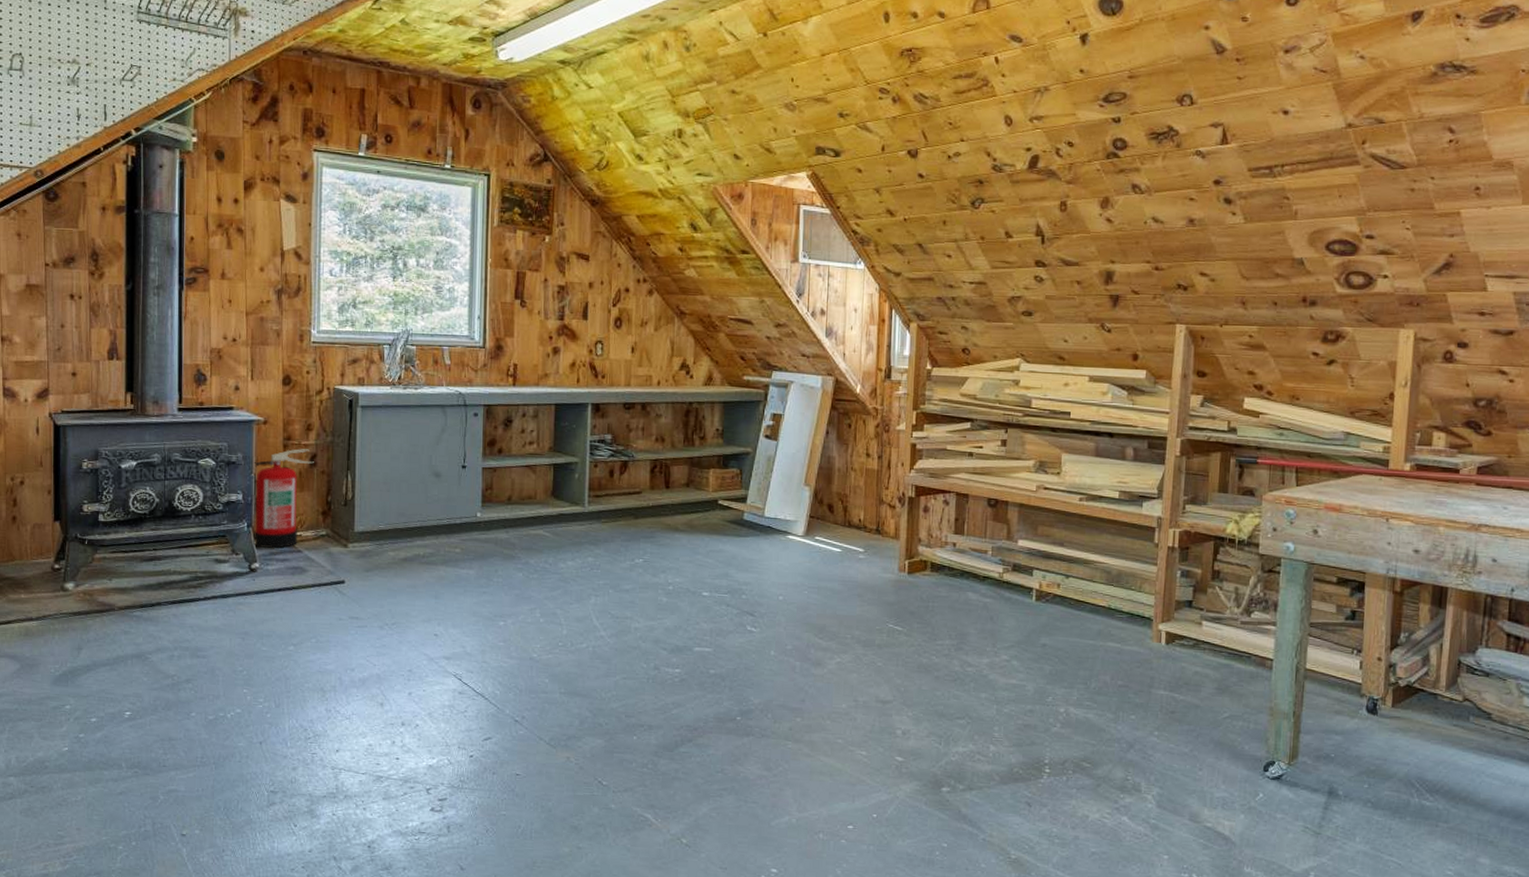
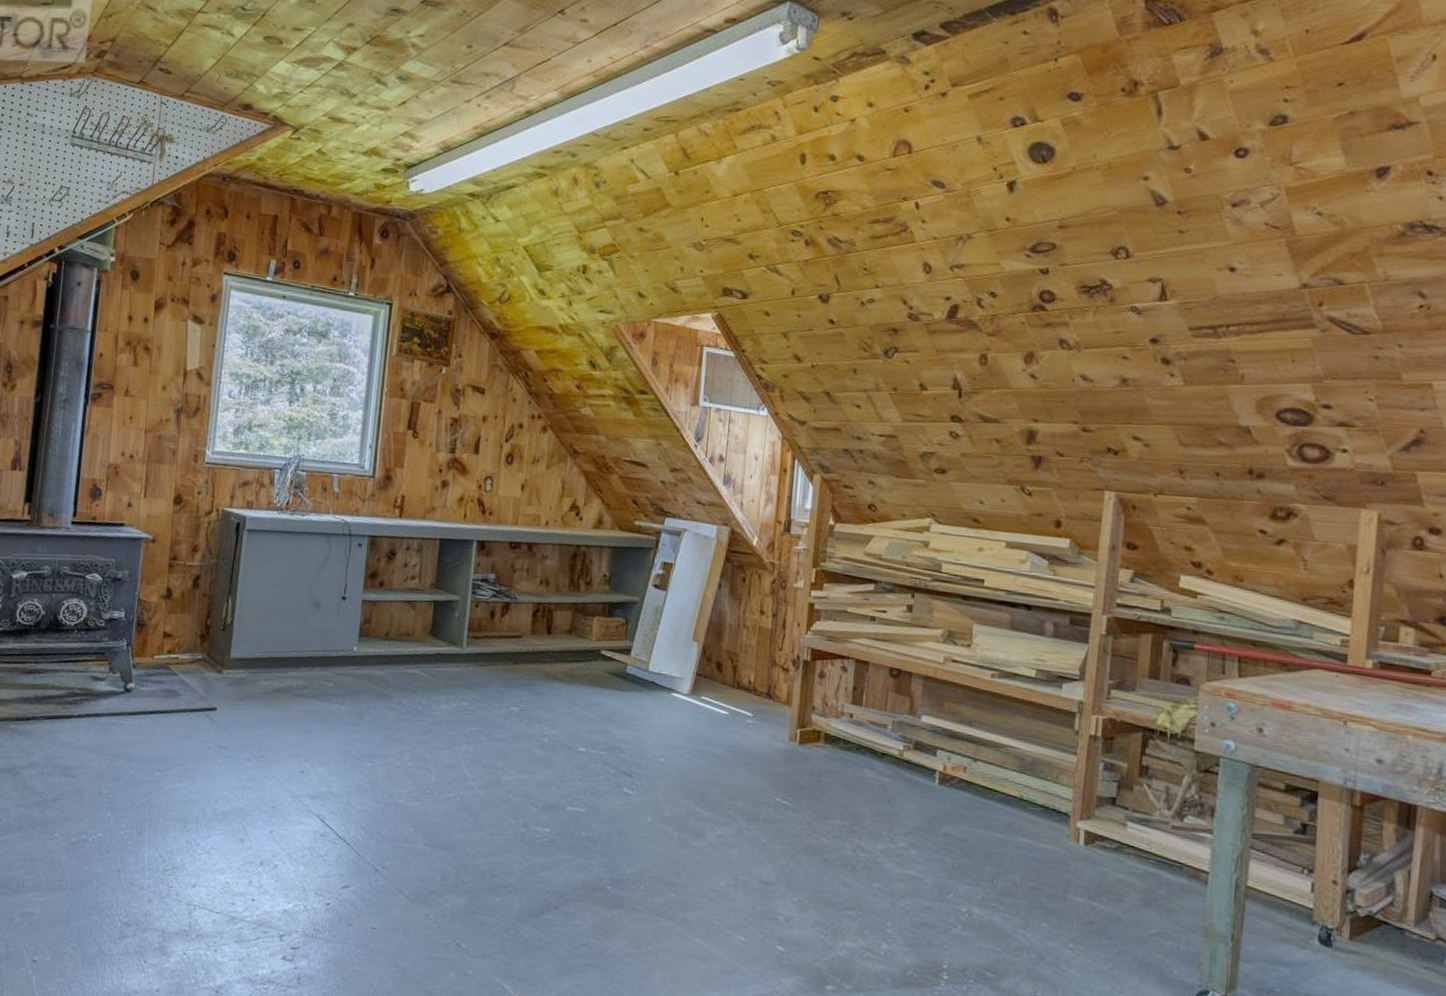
fire extinguisher: present [253,448,314,549] -> none [131,569,197,670]

